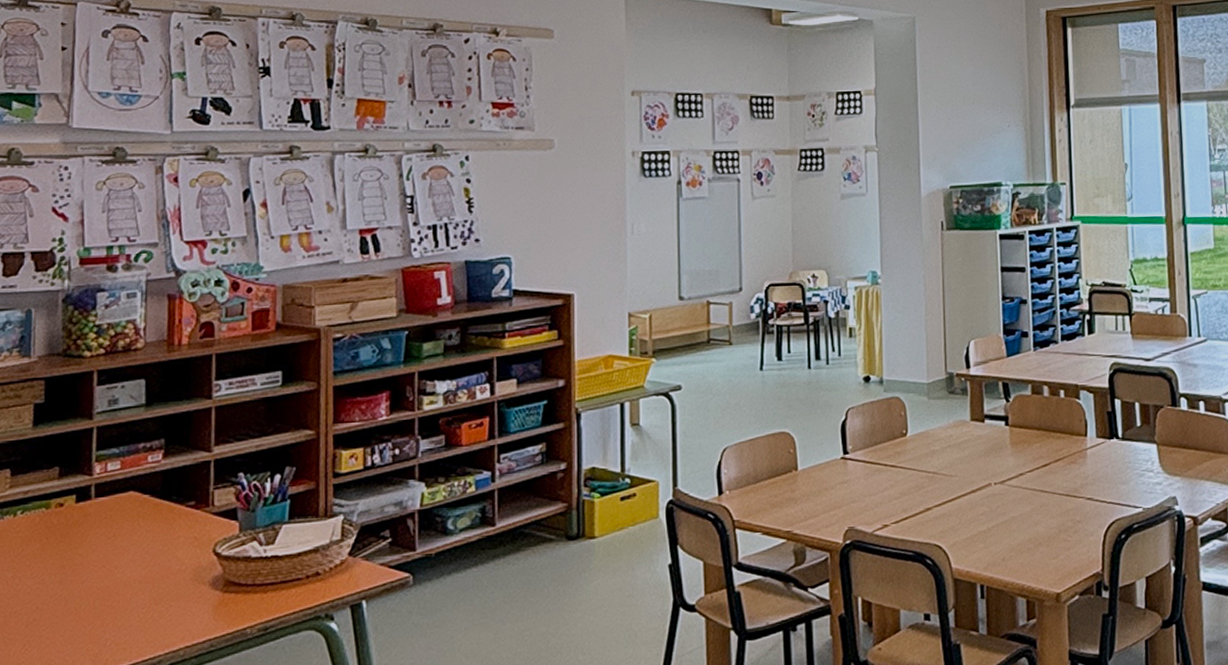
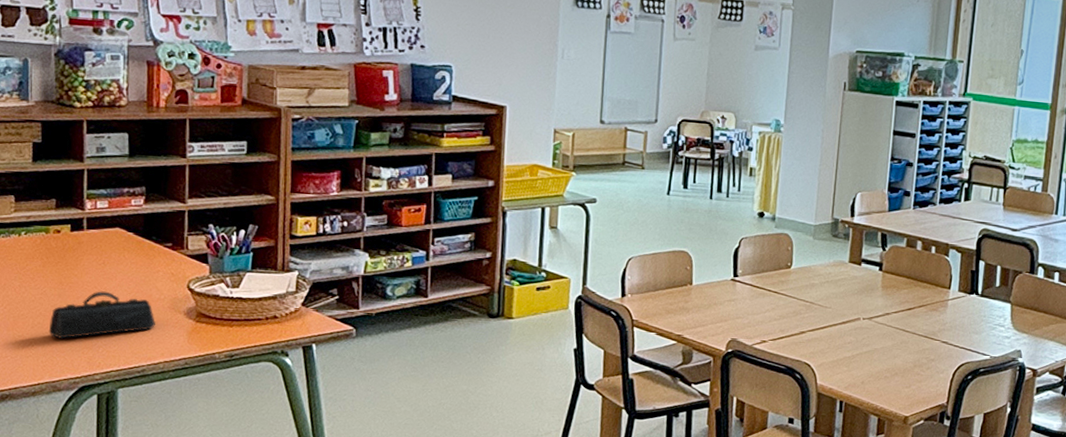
pencil case: none [46,570,176,636] -> present [48,291,156,339]

